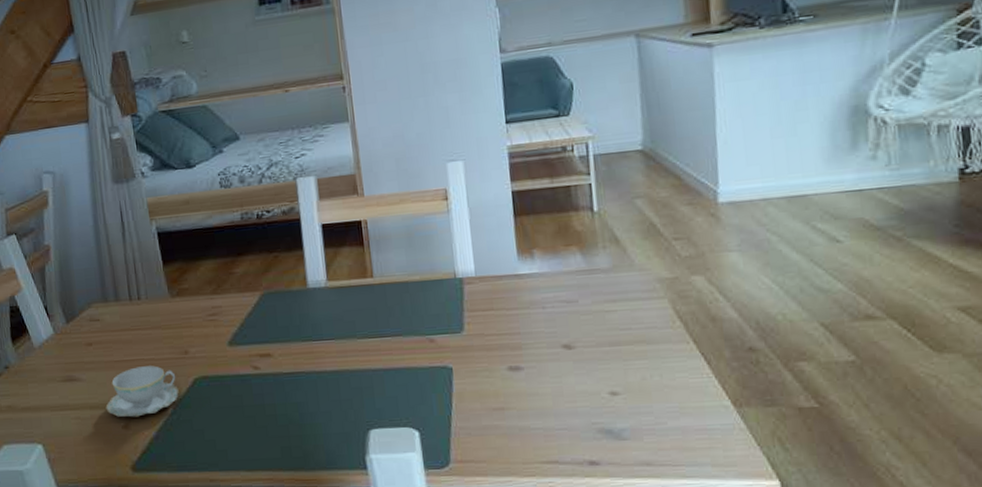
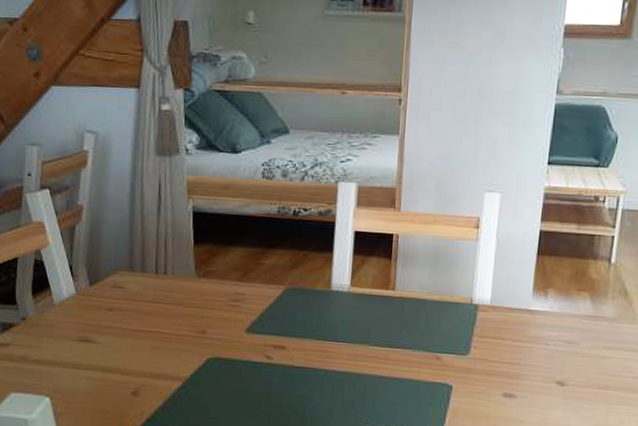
teacup: present [105,365,179,417] -> none [117,338,191,386]

